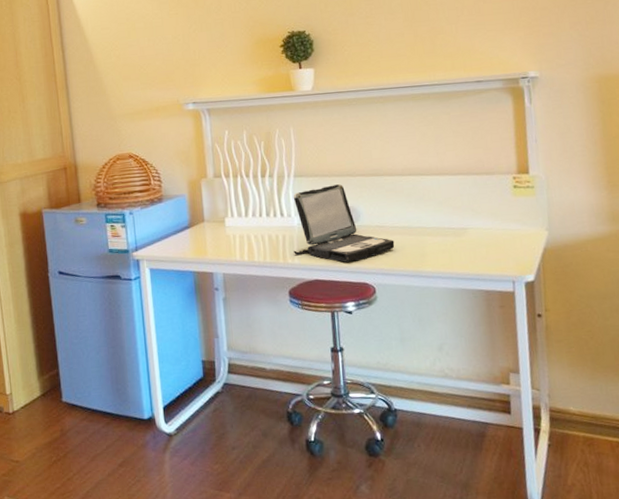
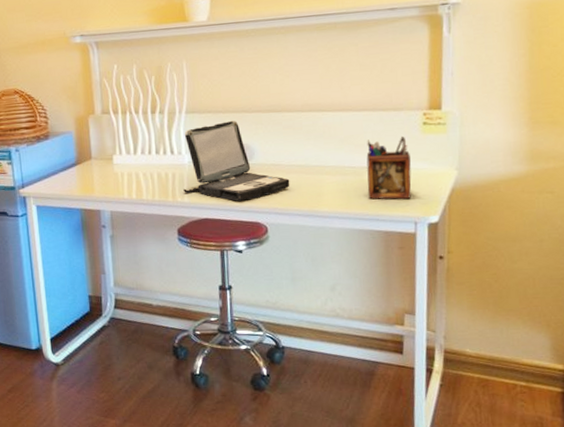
desk organizer: none [463,198,508,260] -> present [366,136,412,200]

